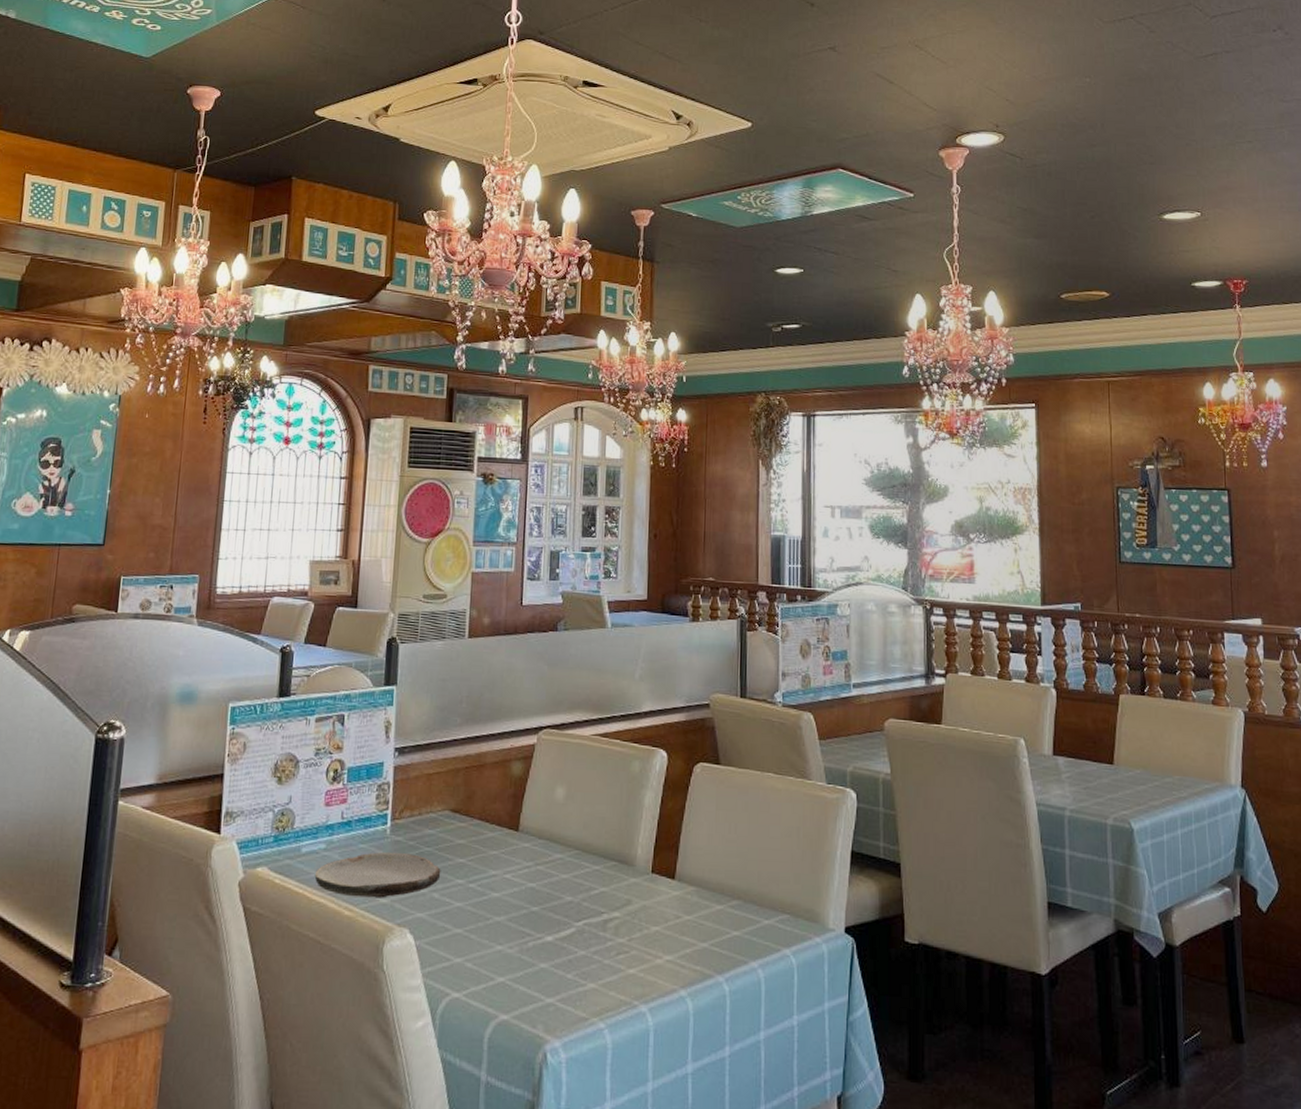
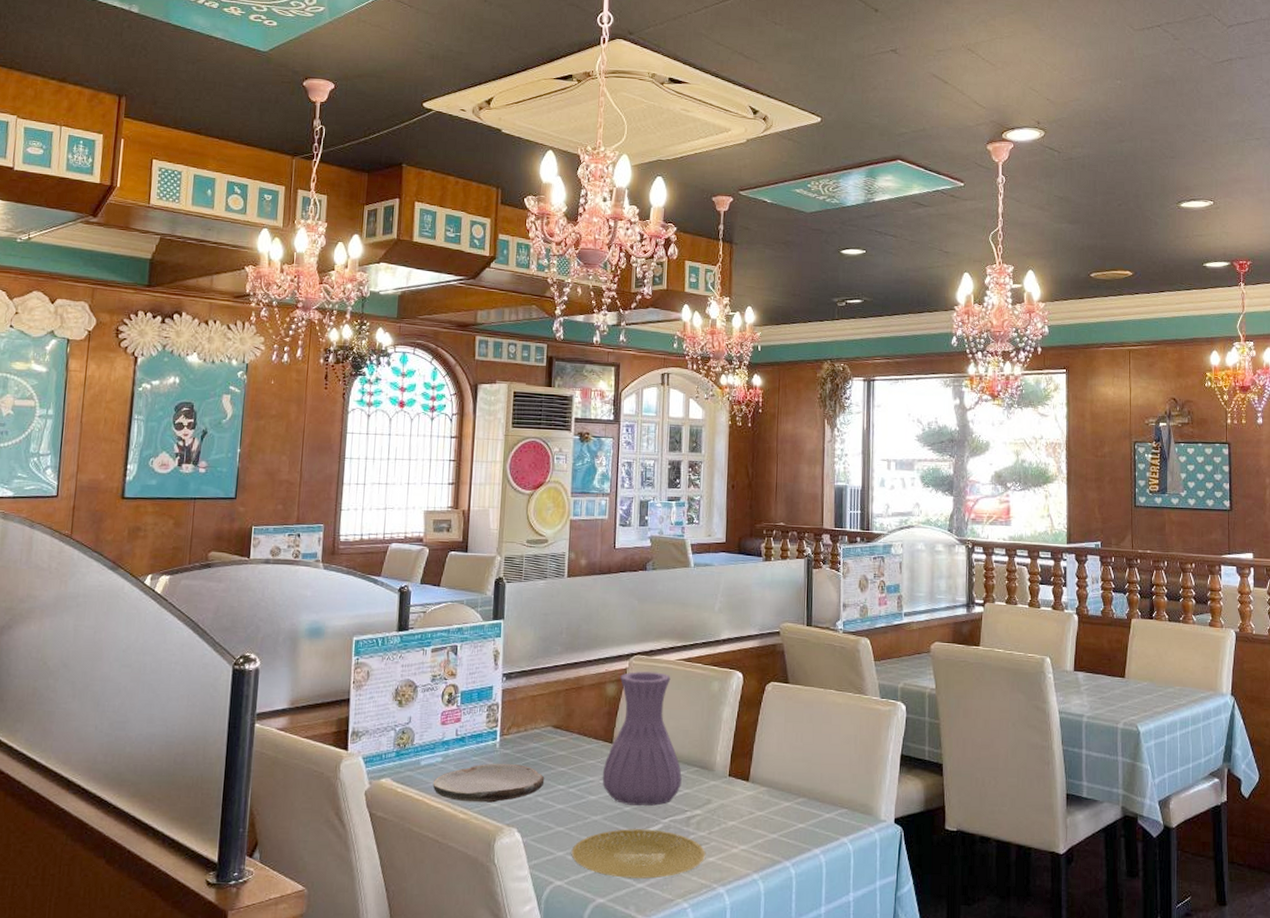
plate: none [470,932,626,993] -> present [571,829,706,879]
vase: none [506,748,598,907] -> present [602,671,682,807]

